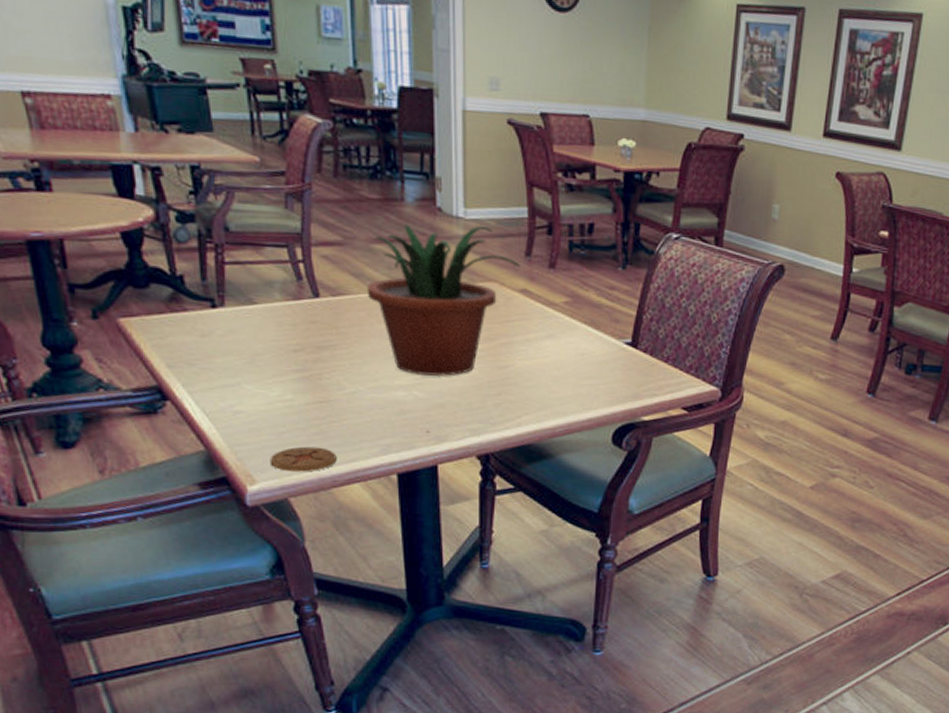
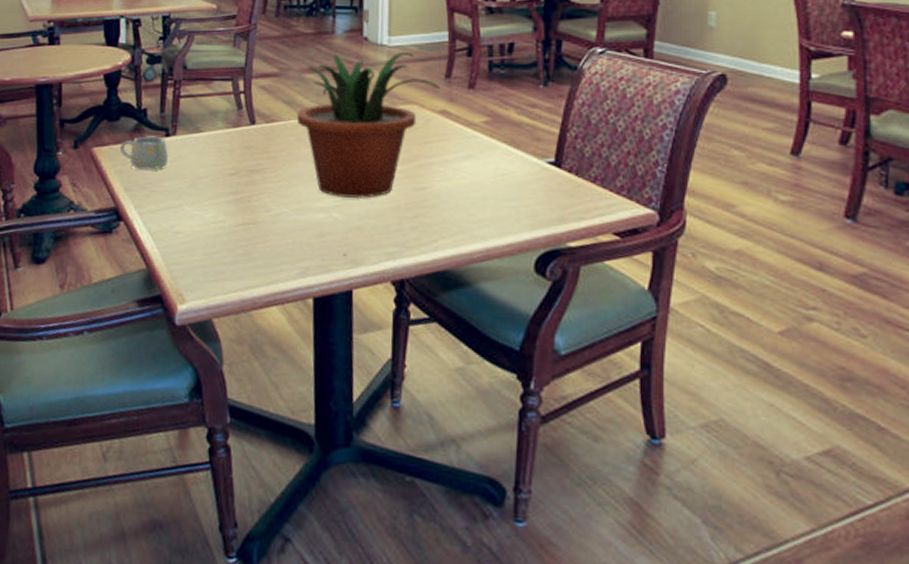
mug: none [153,306,219,345] -> present [119,136,169,170]
coaster: present [270,446,337,472] -> none [199,267,259,293]

